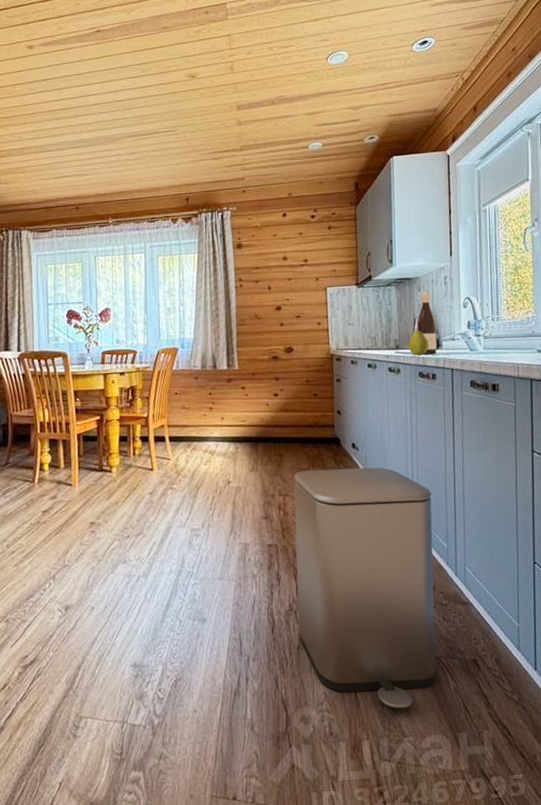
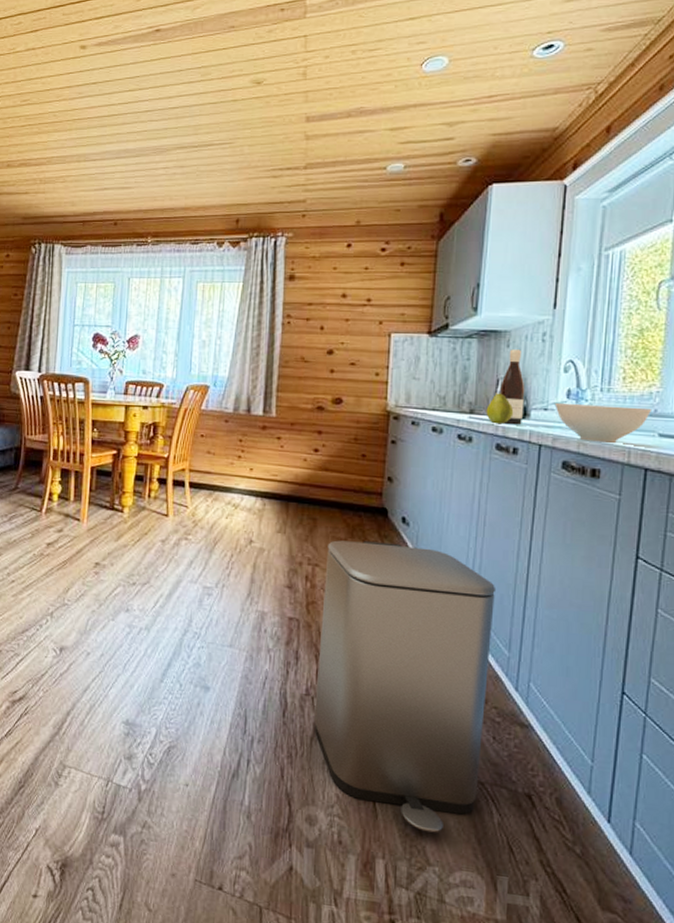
bowl: none [459,330,531,363] -> present [554,402,653,444]

